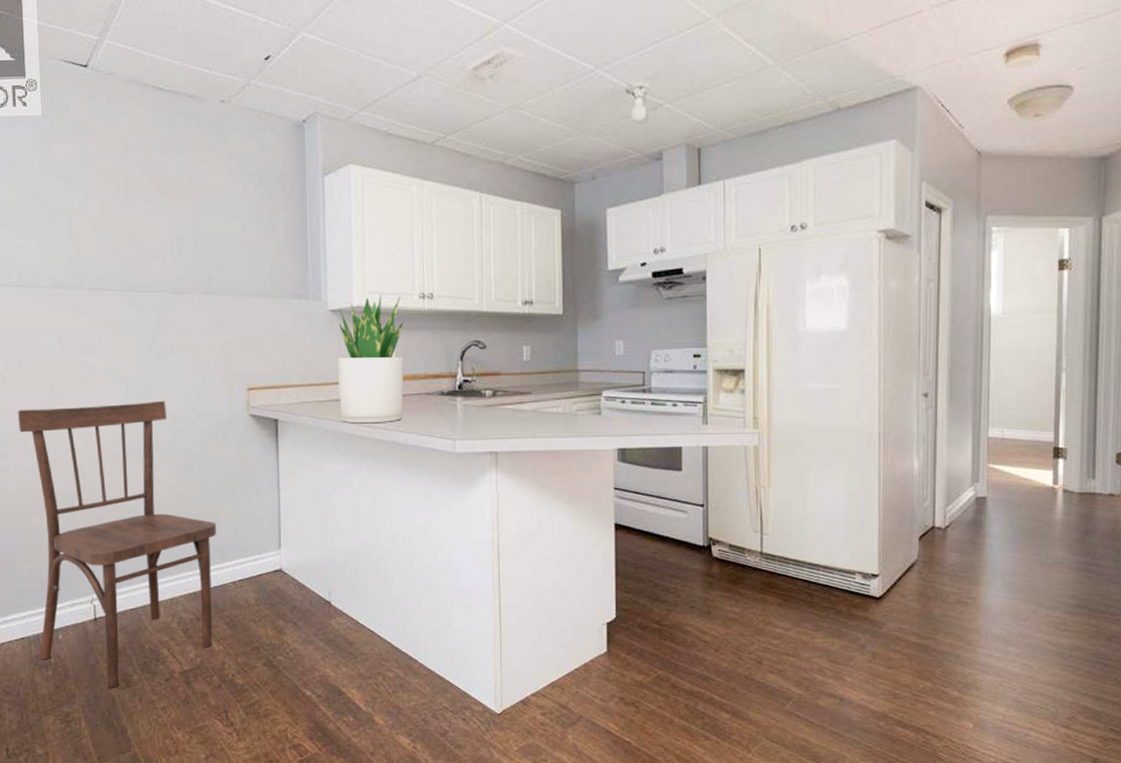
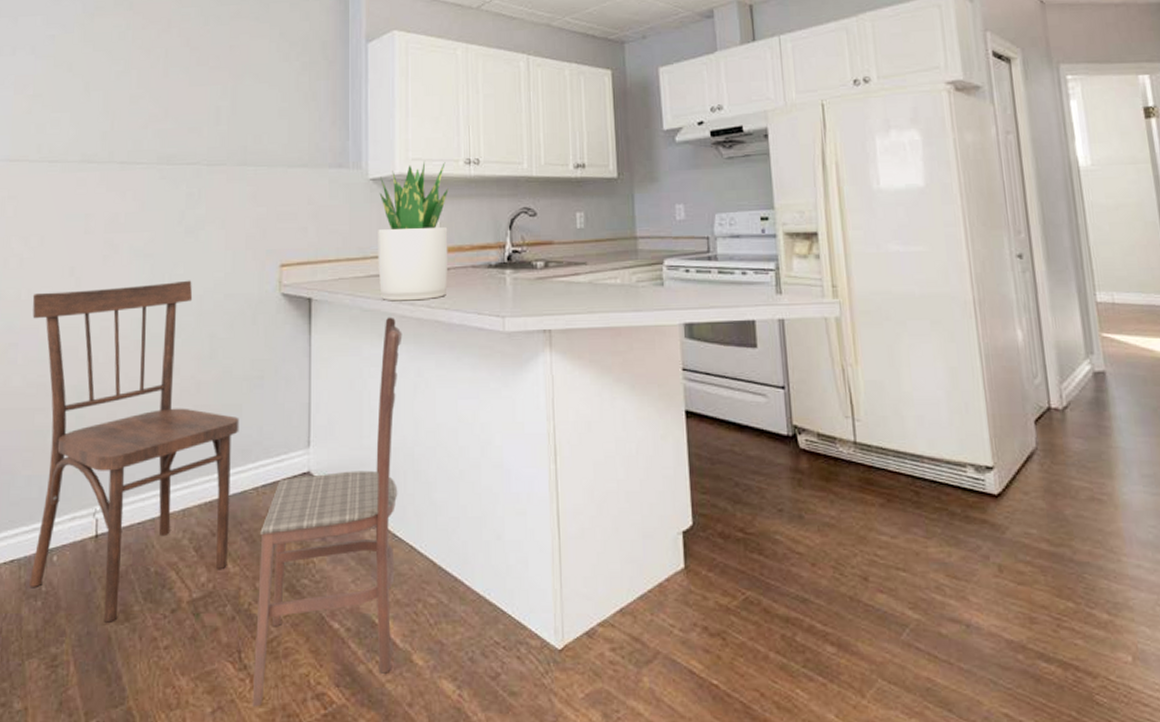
dining chair: none [239,437,362,754] -> present [252,317,402,707]

